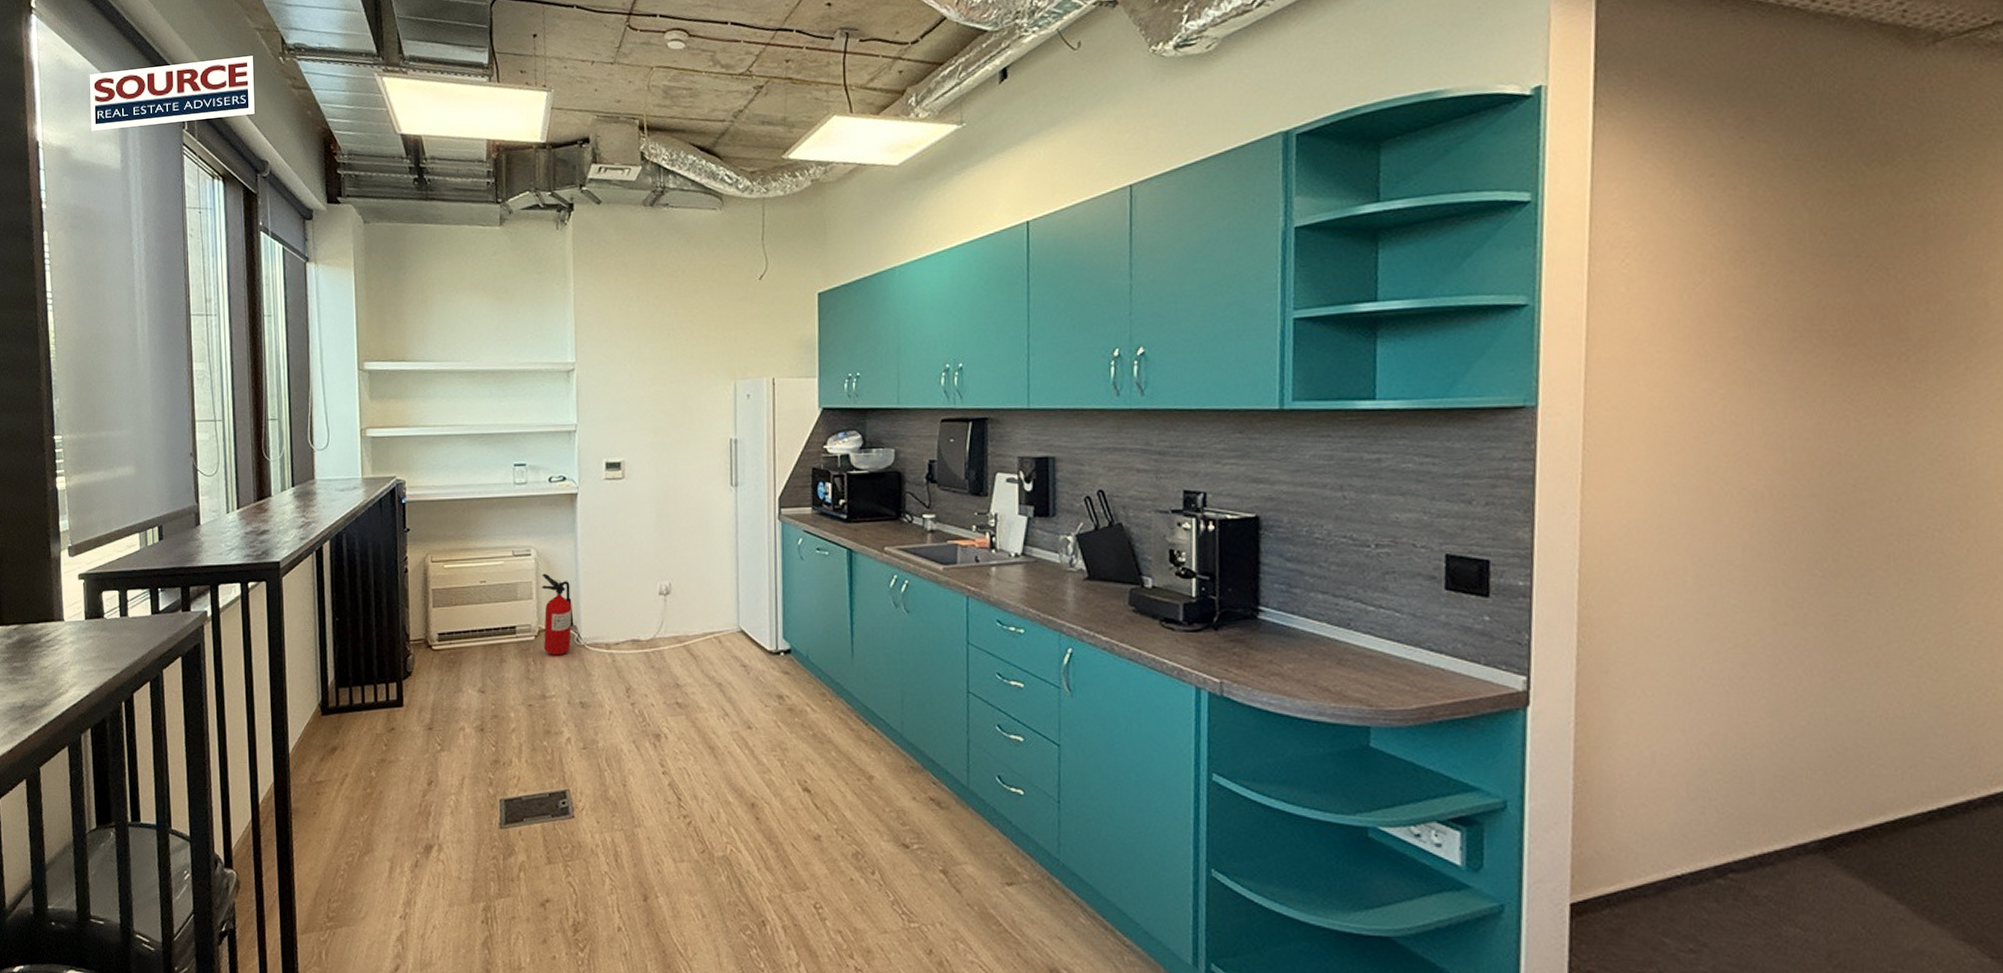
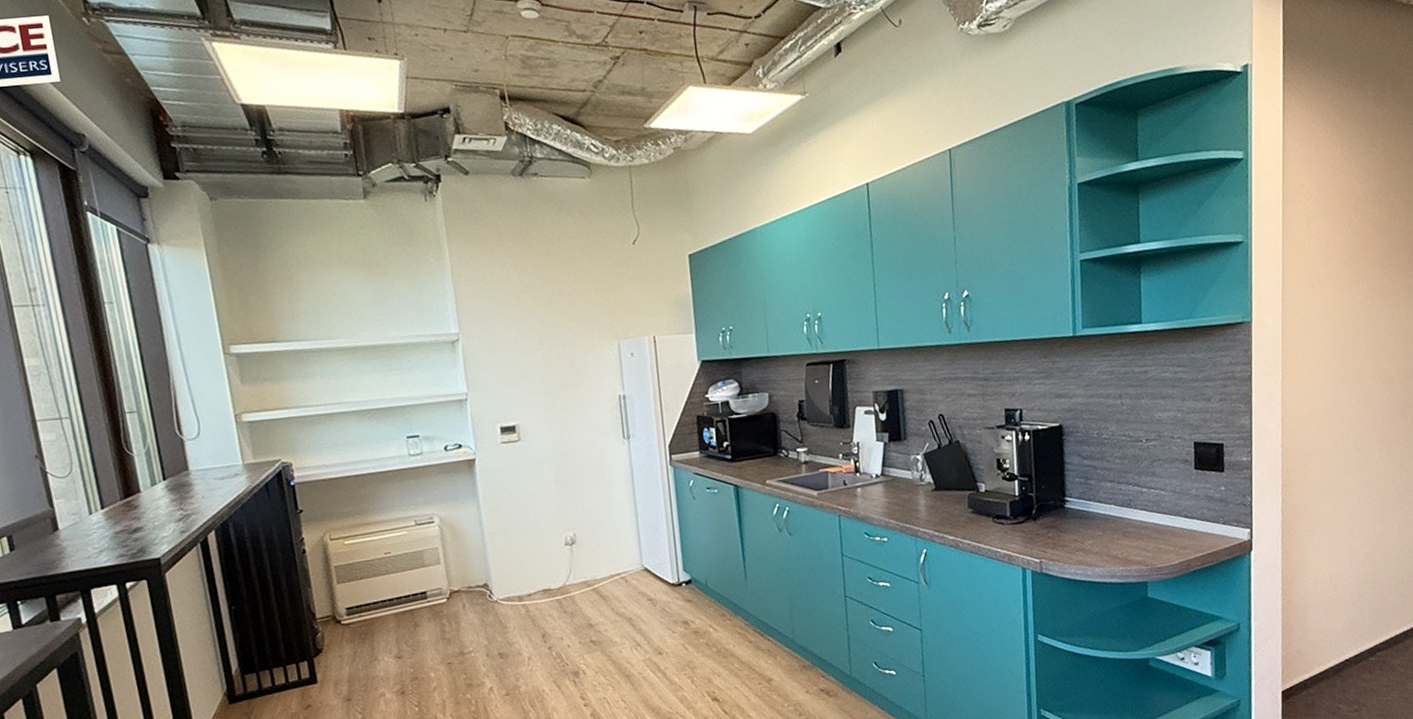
fire extinguisher: present [542,573,574,656] -> none [447,537,485,615]

